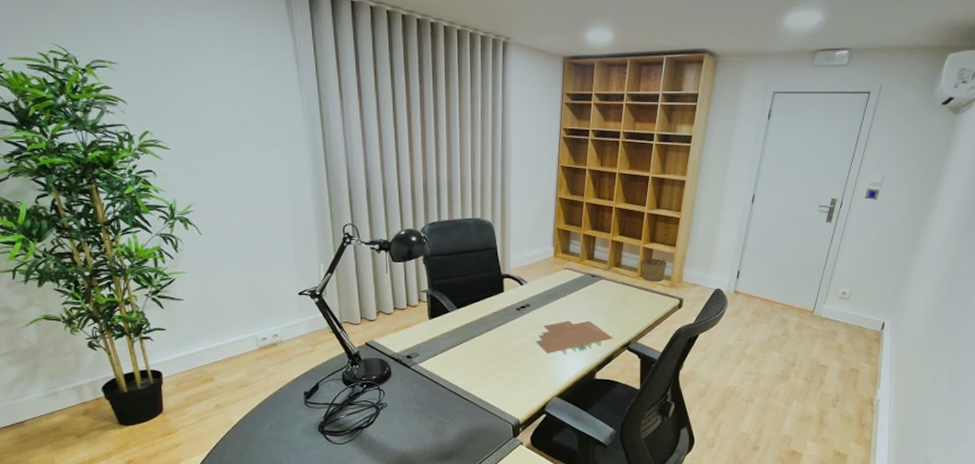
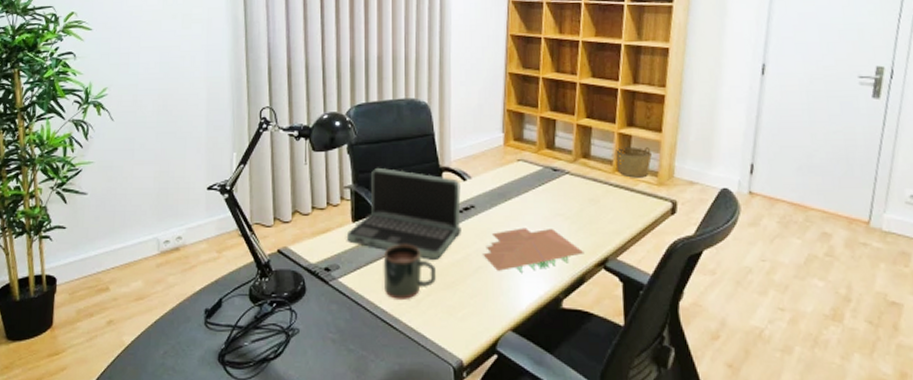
laptop: none [425,275,519,347] -> present [347,167,461,259]
mug: none [455,335,498,378] -> present [383,244,436,299]

